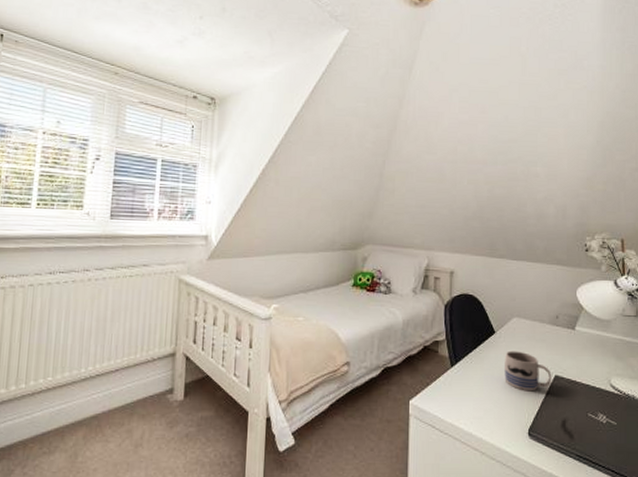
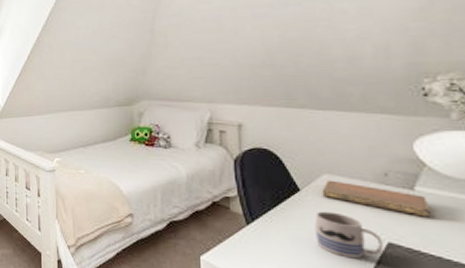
notebook: none [511,323,584,352] -> present [322,180,430,218]

